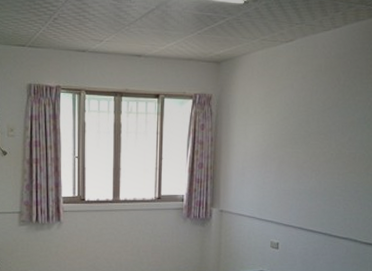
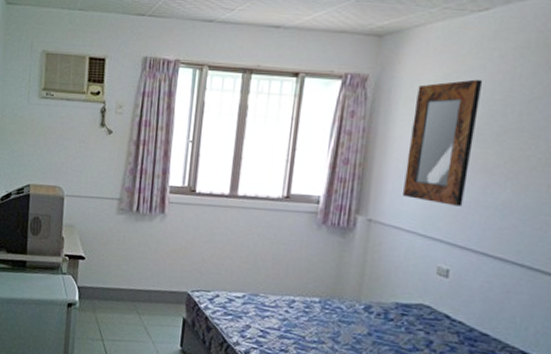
home mirror: none [243,96,292,194] -> present [403,79,483,207]

